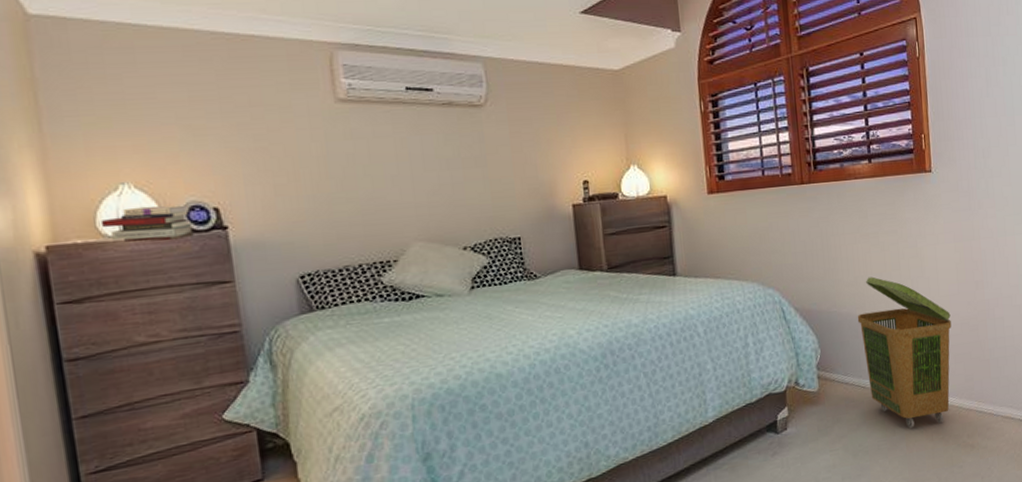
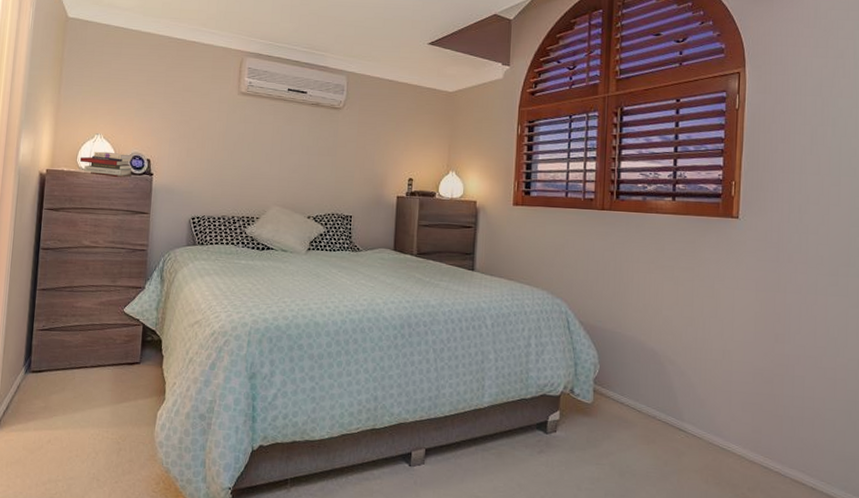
laundry basket: present [857,276,952,428] -> none [641,307,743,468]

